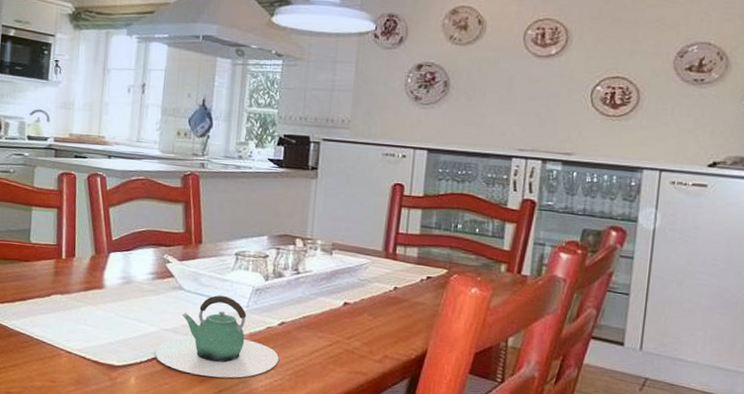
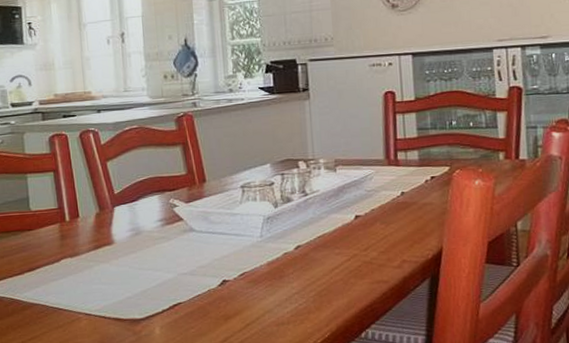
teapot: present [156,295,279,379] -> none [177,230,300,314]

